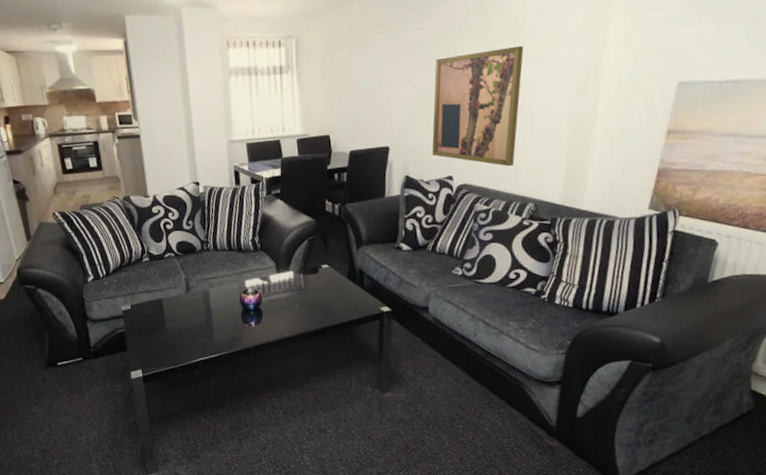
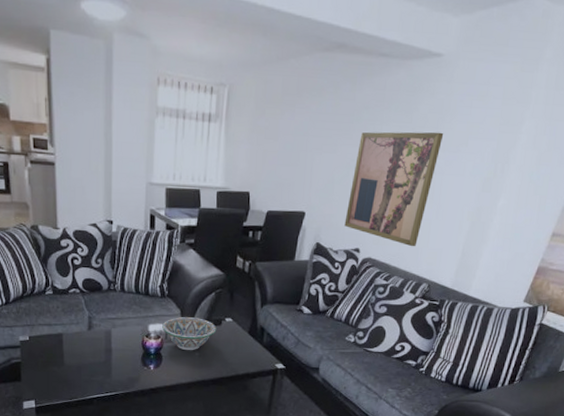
decorative bowl: none [258,268,314,303] -> present [162,317,217,351]

